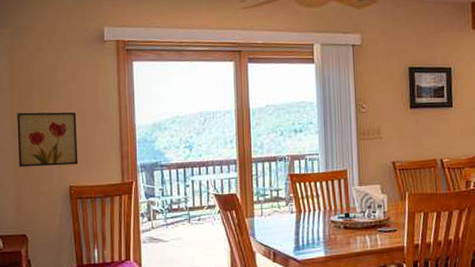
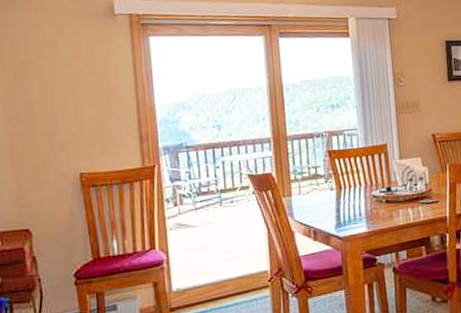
wall art: present [17,112,78,167] -> none [11,92,90,155]

